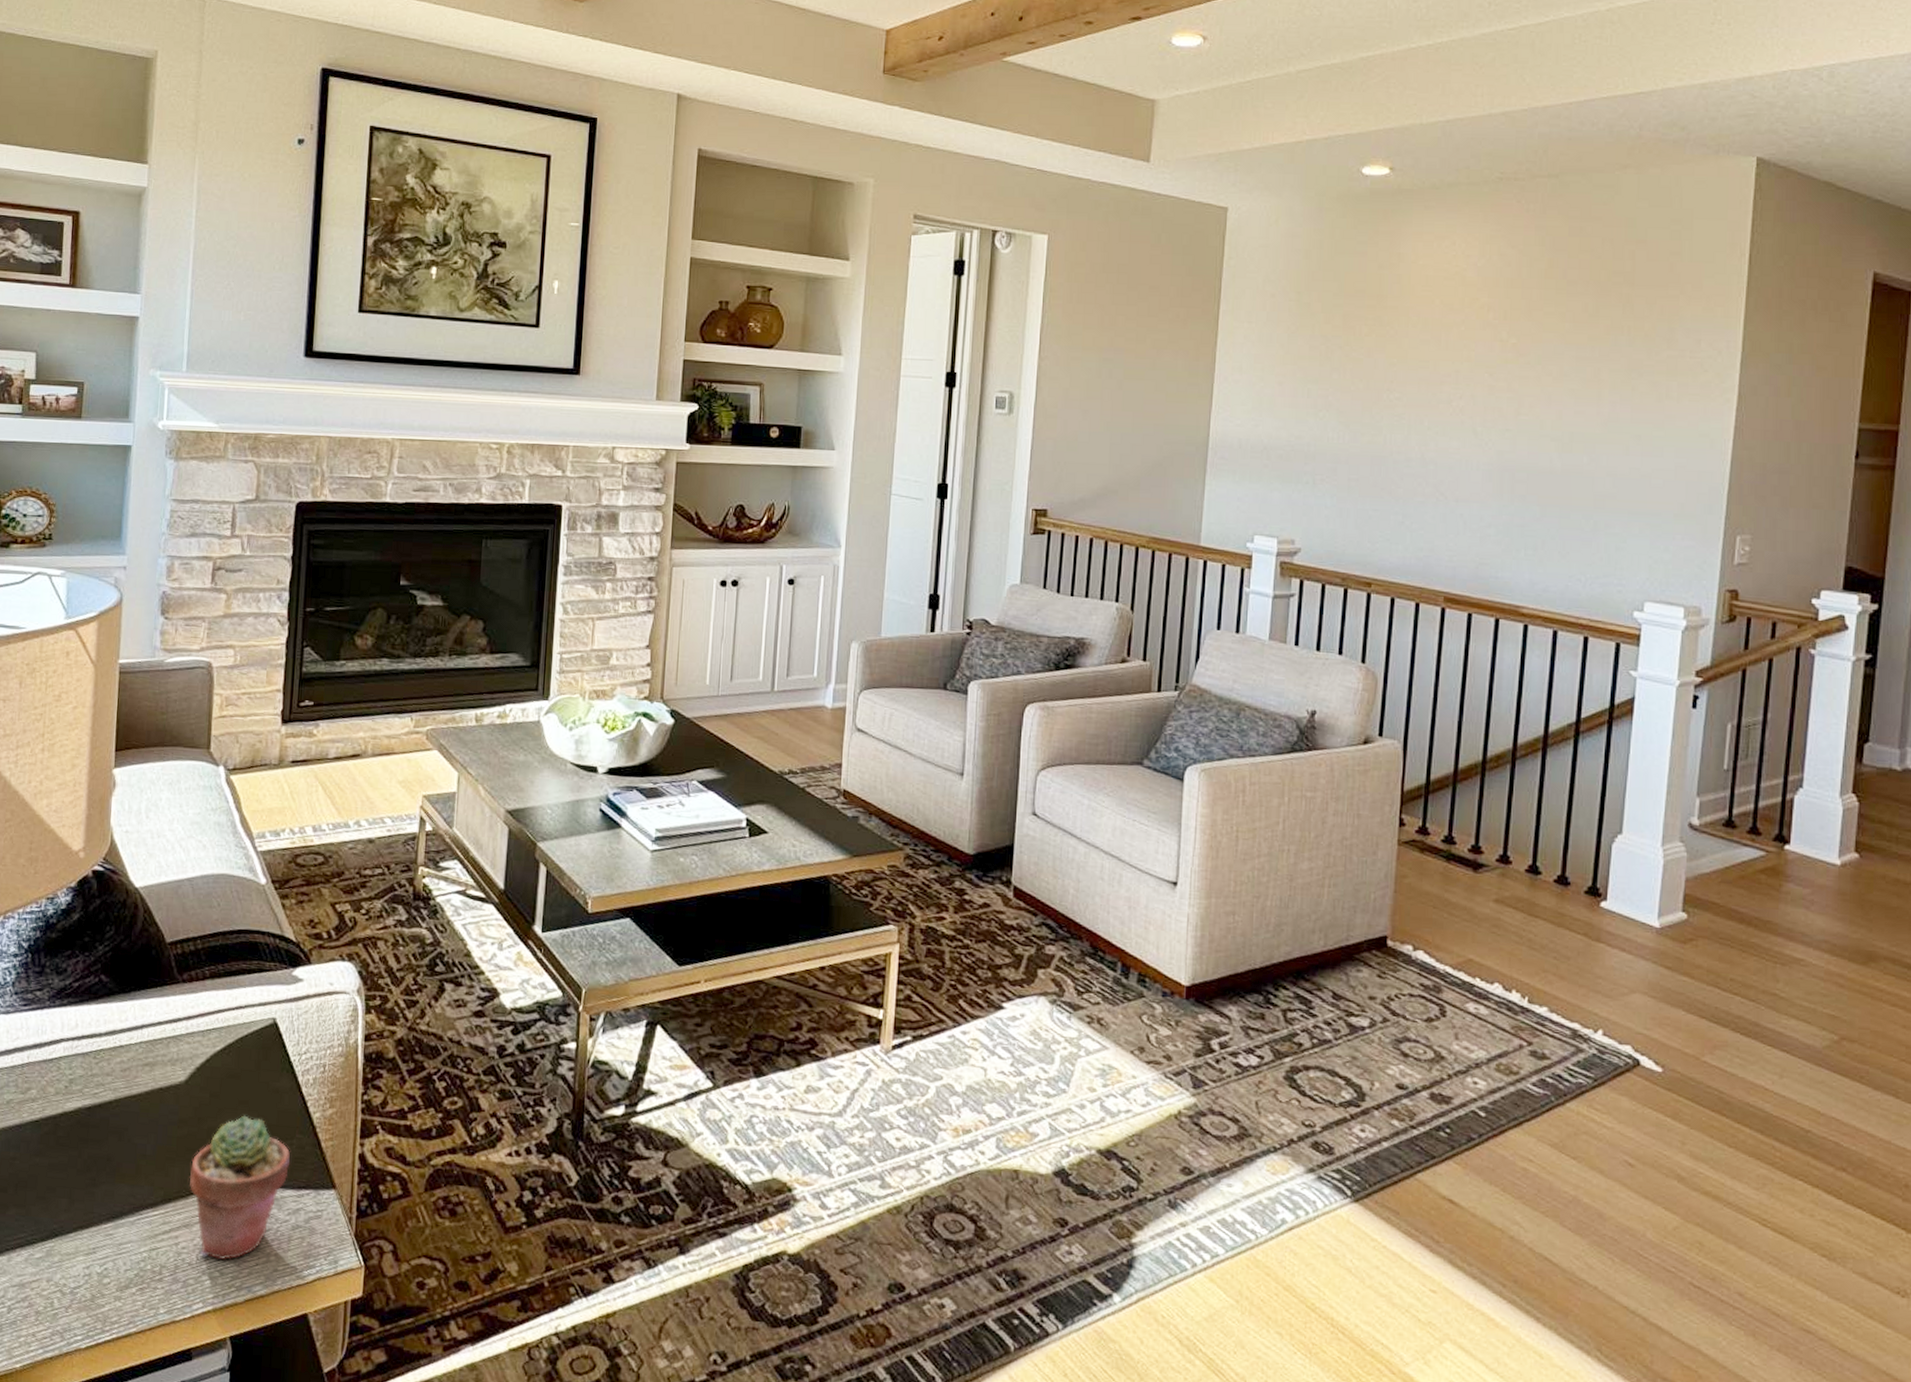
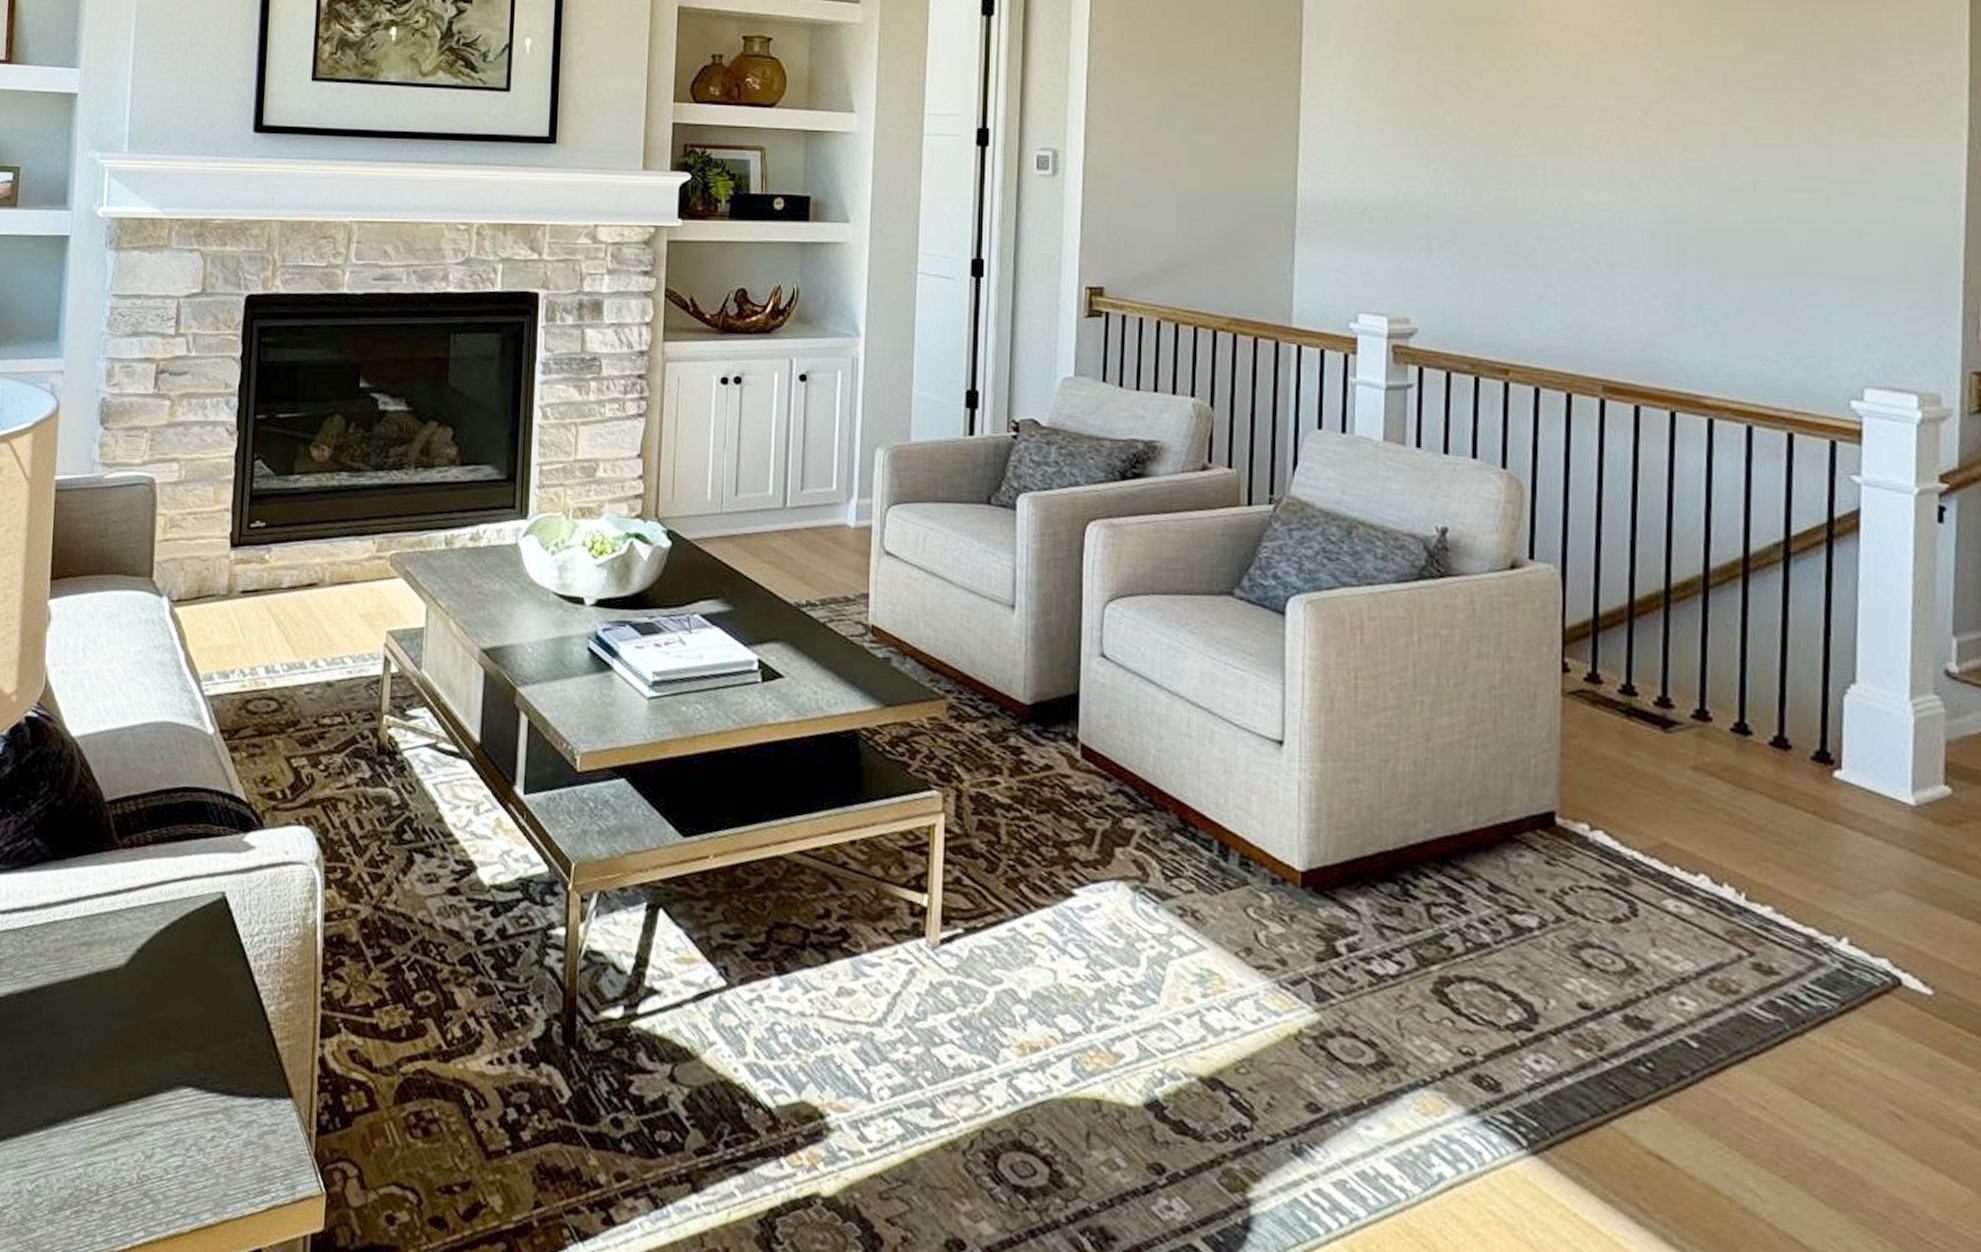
potted succulent: present [189,1115,291,1260] -> none [129,1007,242,1180]

